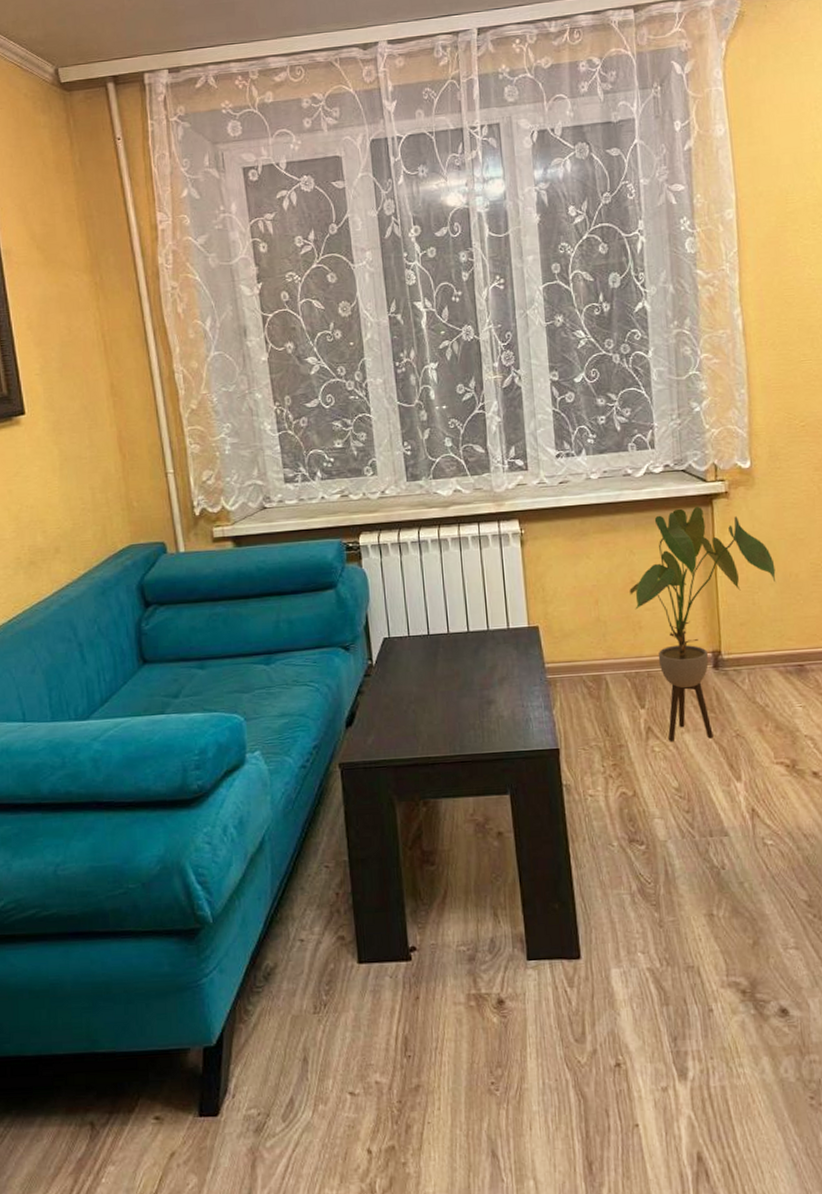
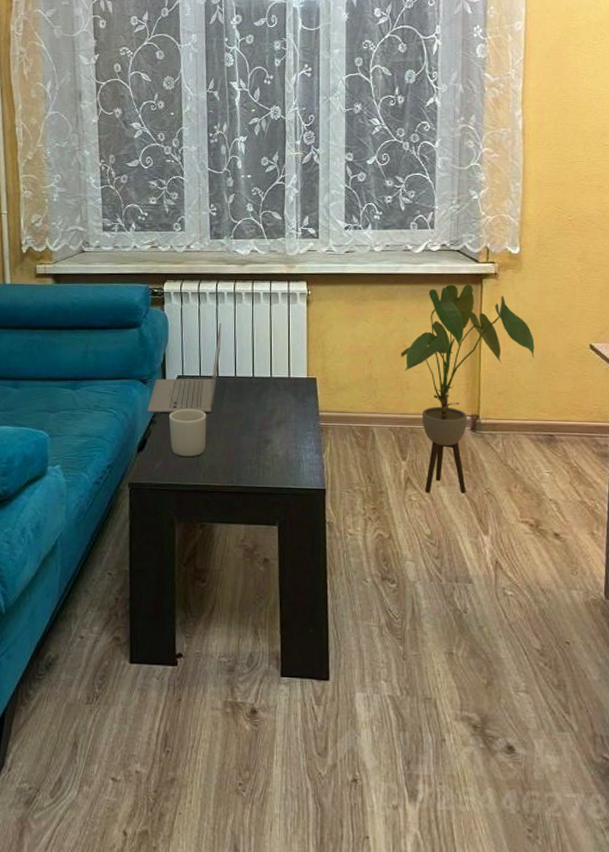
laptop: none [353,575,430,683] -> present [147,323,221,414]
mug: none [377,673,423,729] -> present [168,408,207,458]

